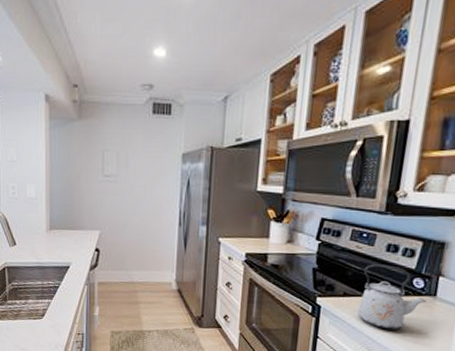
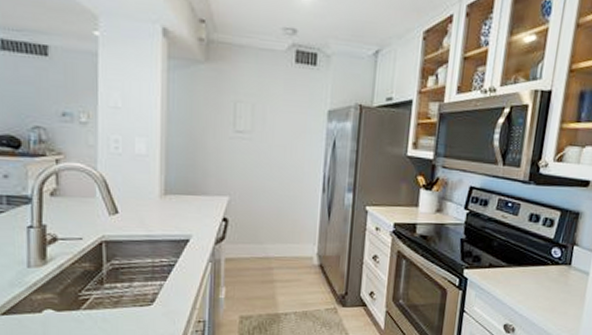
kettle: present [357,264,427,330] -> none [502,234,563,301]

